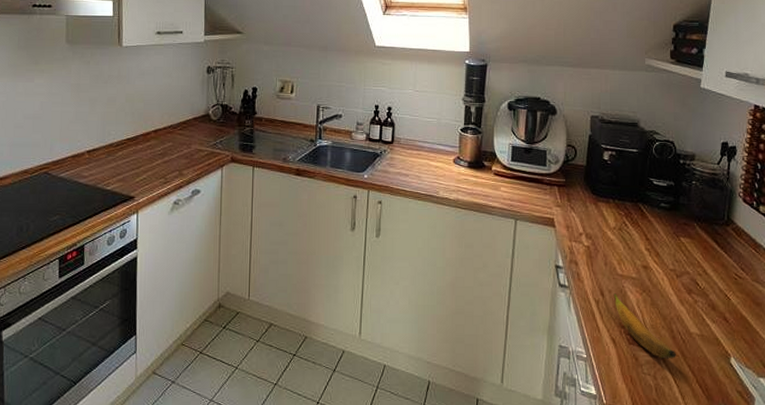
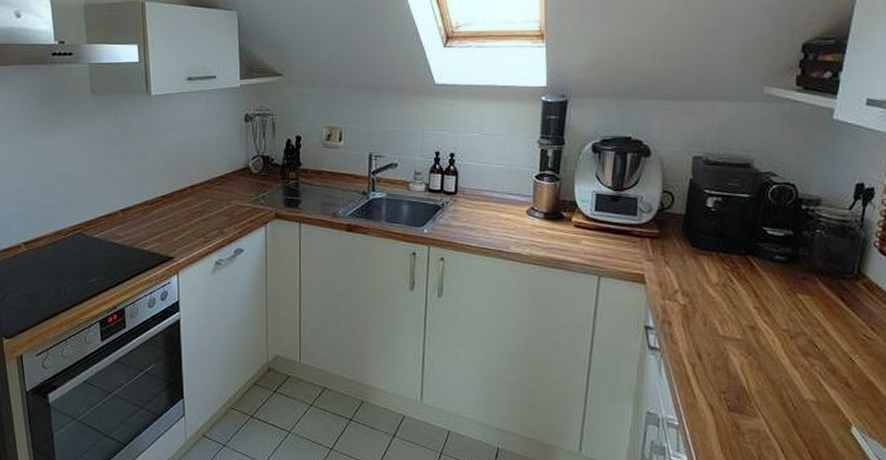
banana: present [613,293,676,359] -> none [713,356,785,428]

